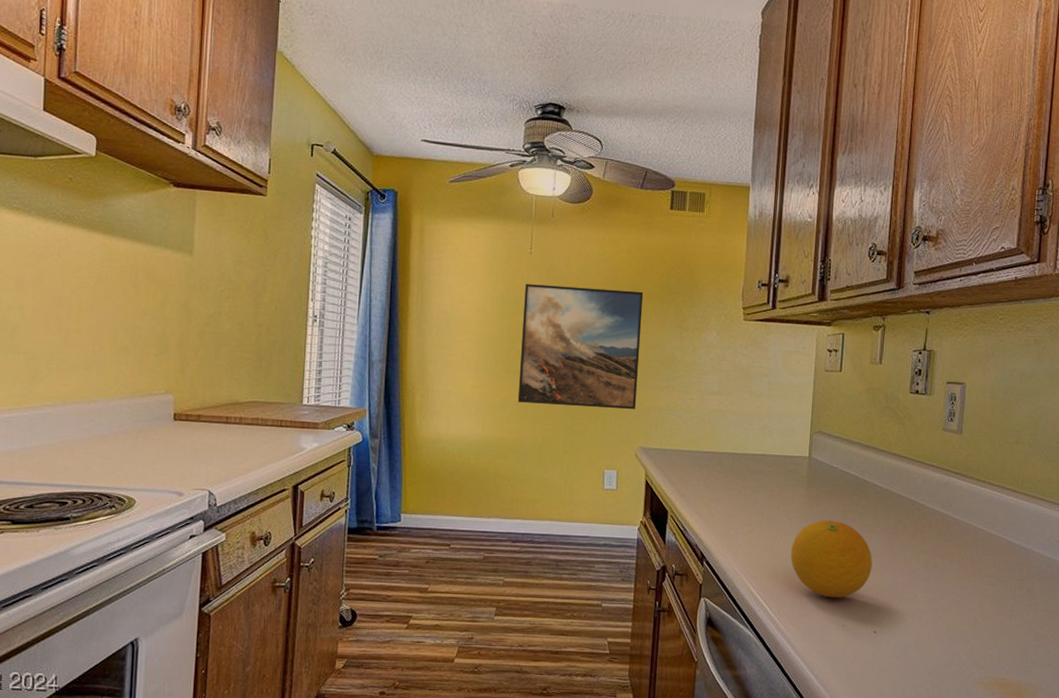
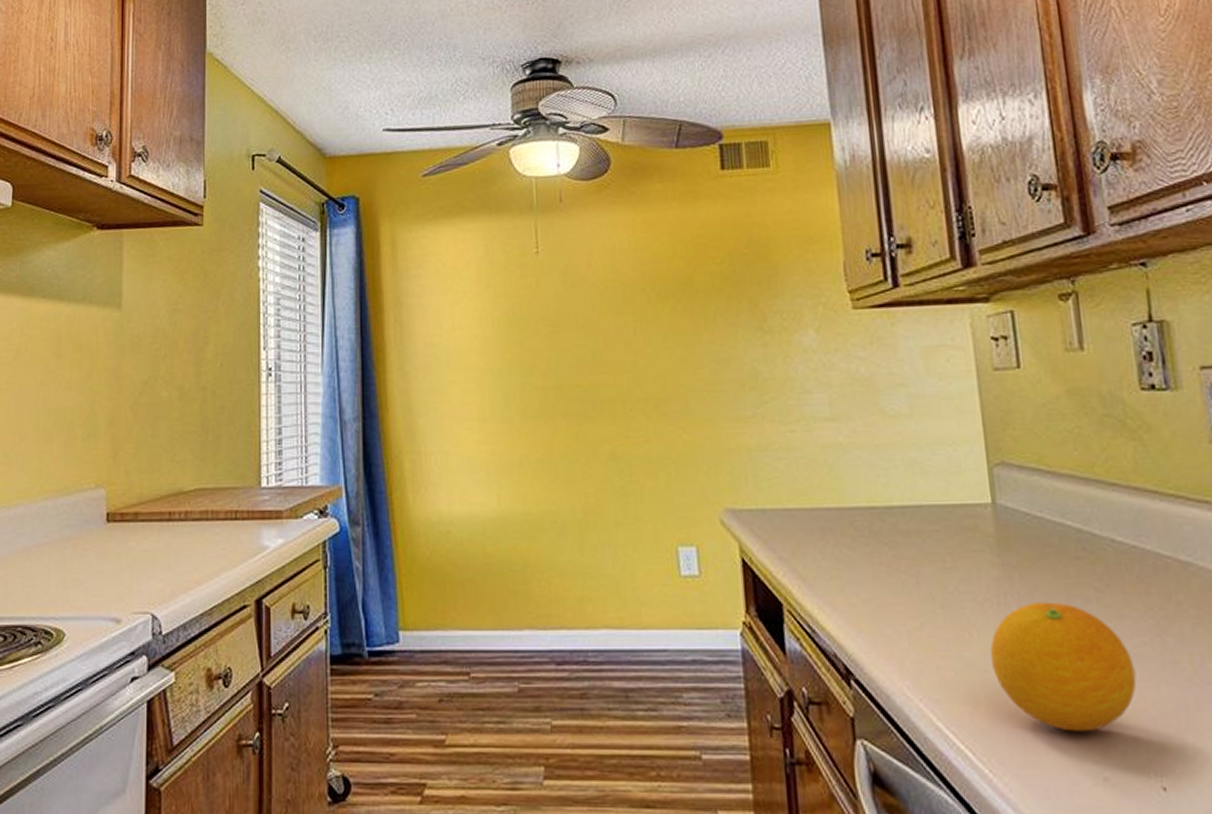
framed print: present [517,284,644,410] -> none [535,286,712,459]

